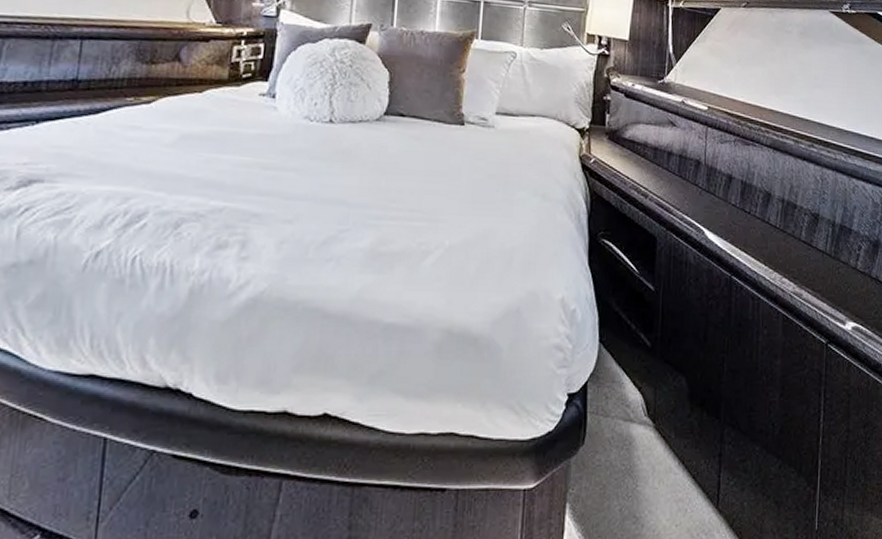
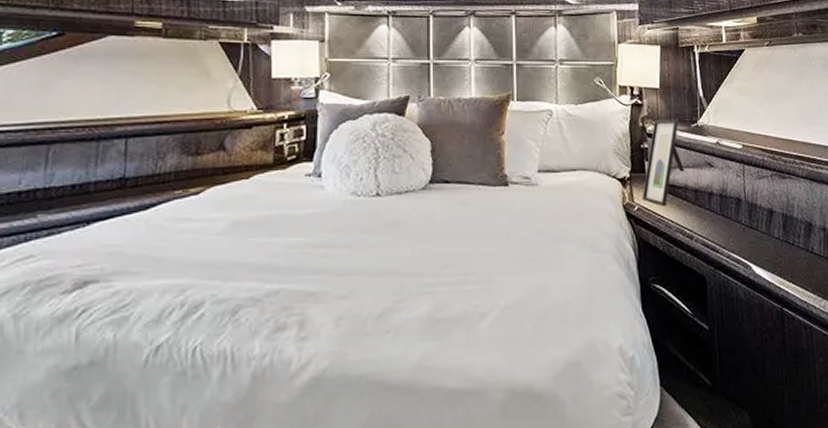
picture frame: none [599,72,646,161] -> present [642,119,685,206]

